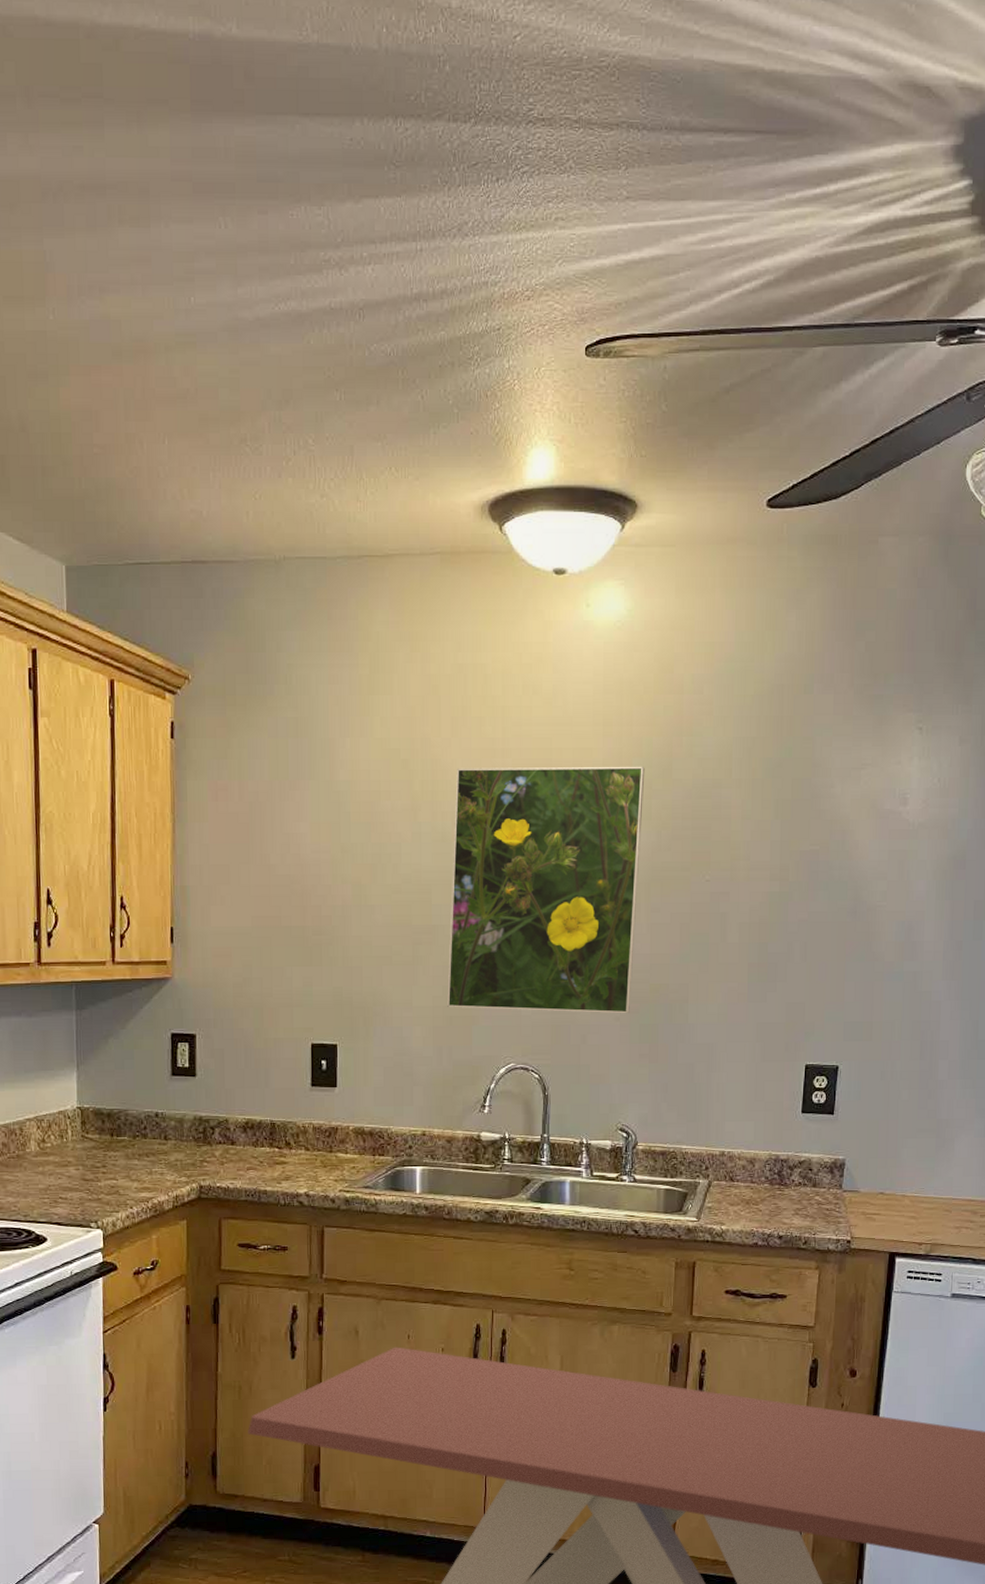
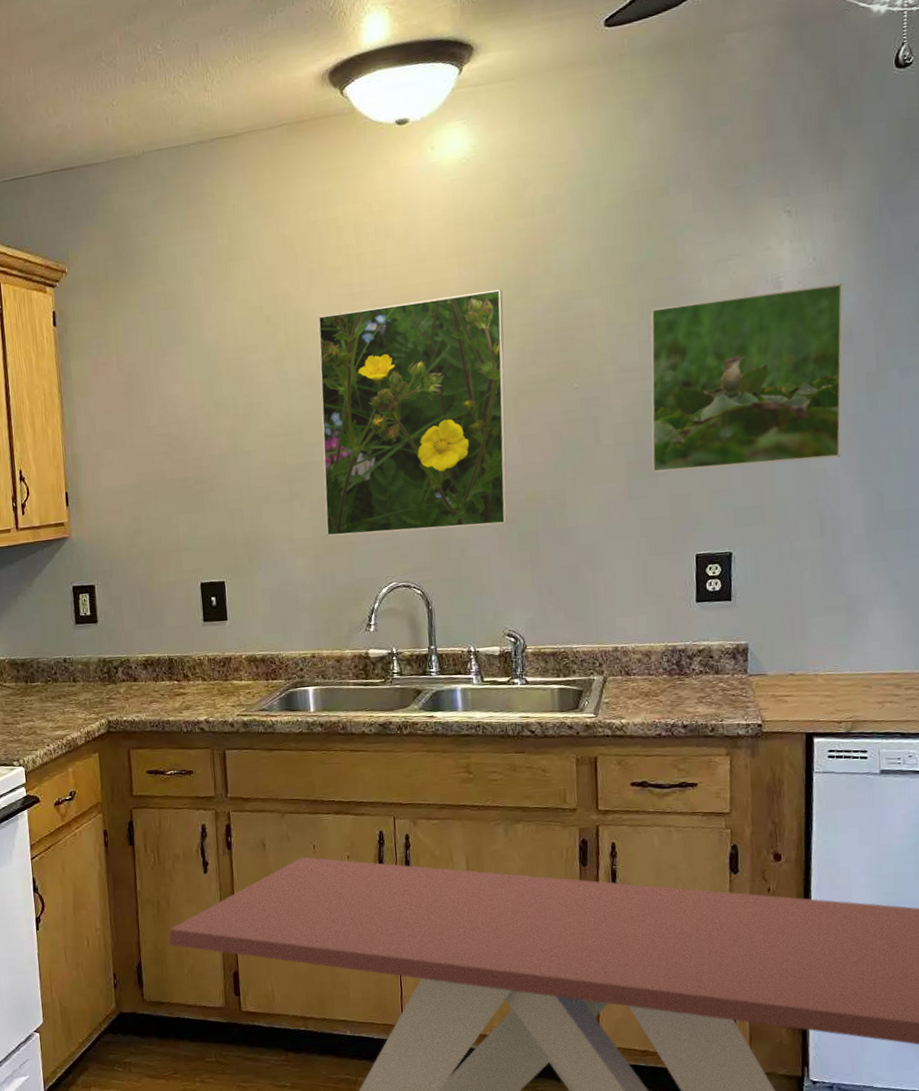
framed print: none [772,807,962,982] -> present [650,282,843,473]

